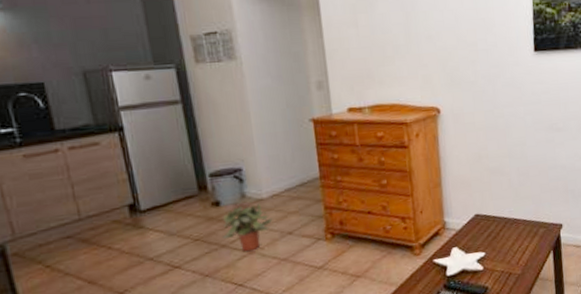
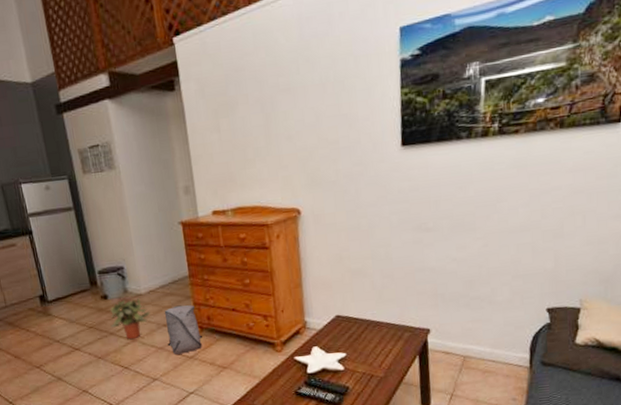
backpack: none [289,209,334,266] -> present [164,304,202,355]

